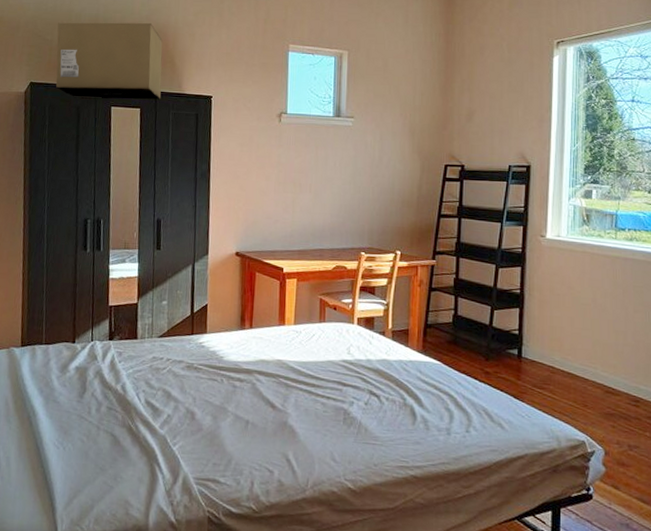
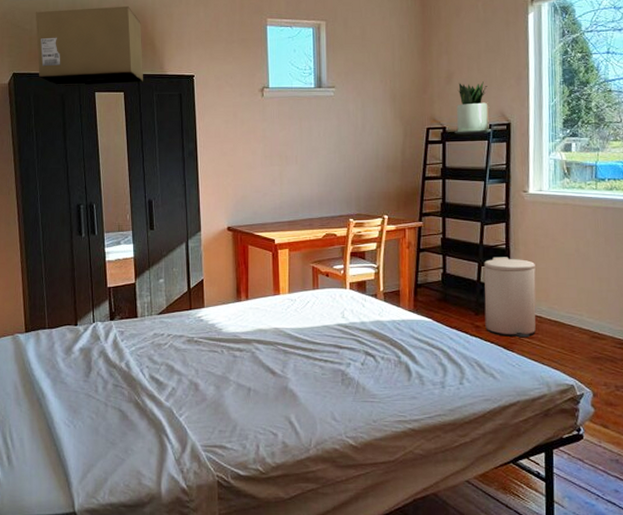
planter: none [473,121,511,175] -> present [454,81,492,134]
pedal bin: none [495,301,550,388] -> present [484,257,536,338]

